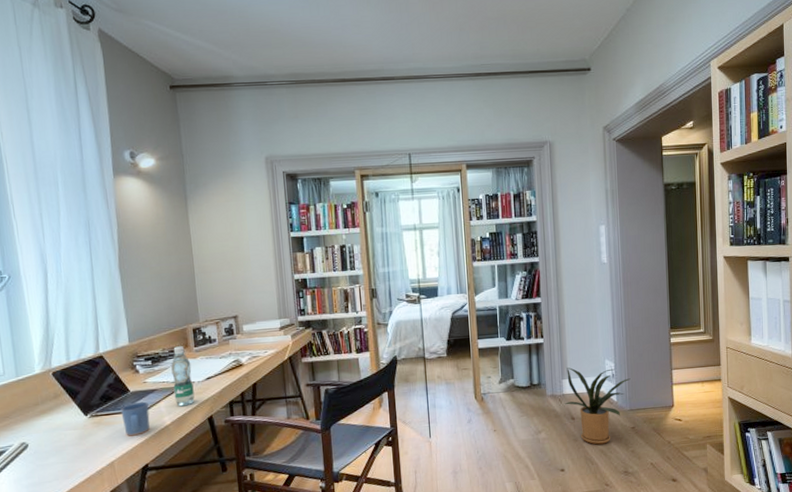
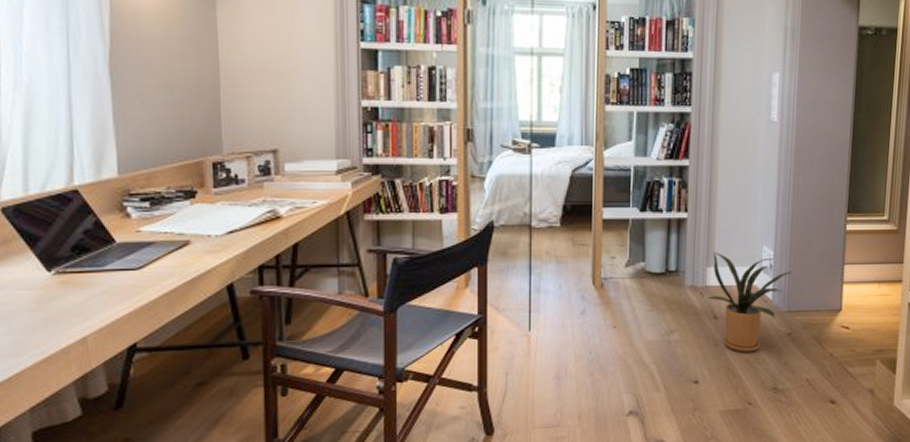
mug: present [120,401,150,436] -> none [101,257,143,304]
bottle: present [171,346,195,407] -> none [178,185,209,268]

